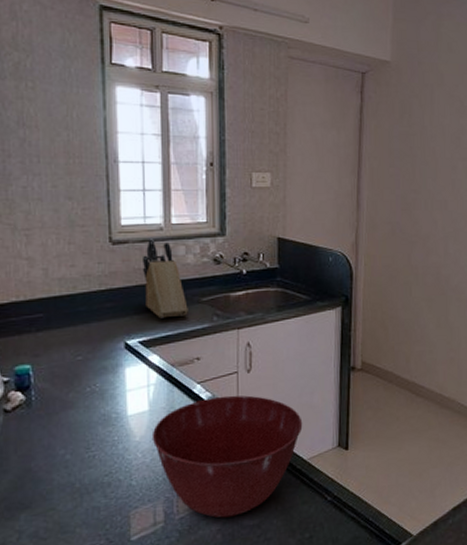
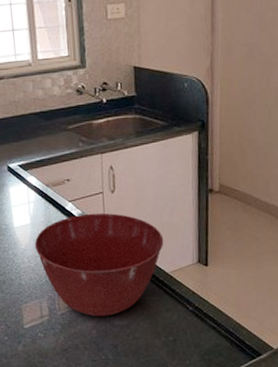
knife block: present [141,239,188,319] -> none [15,74,57,145]

